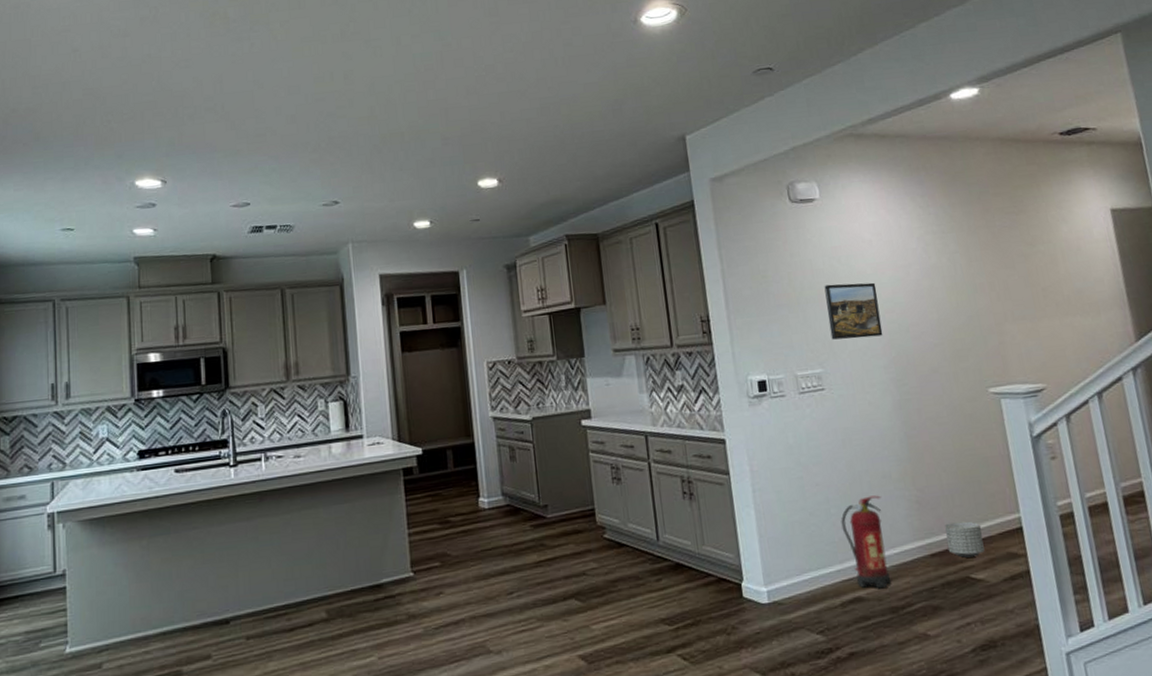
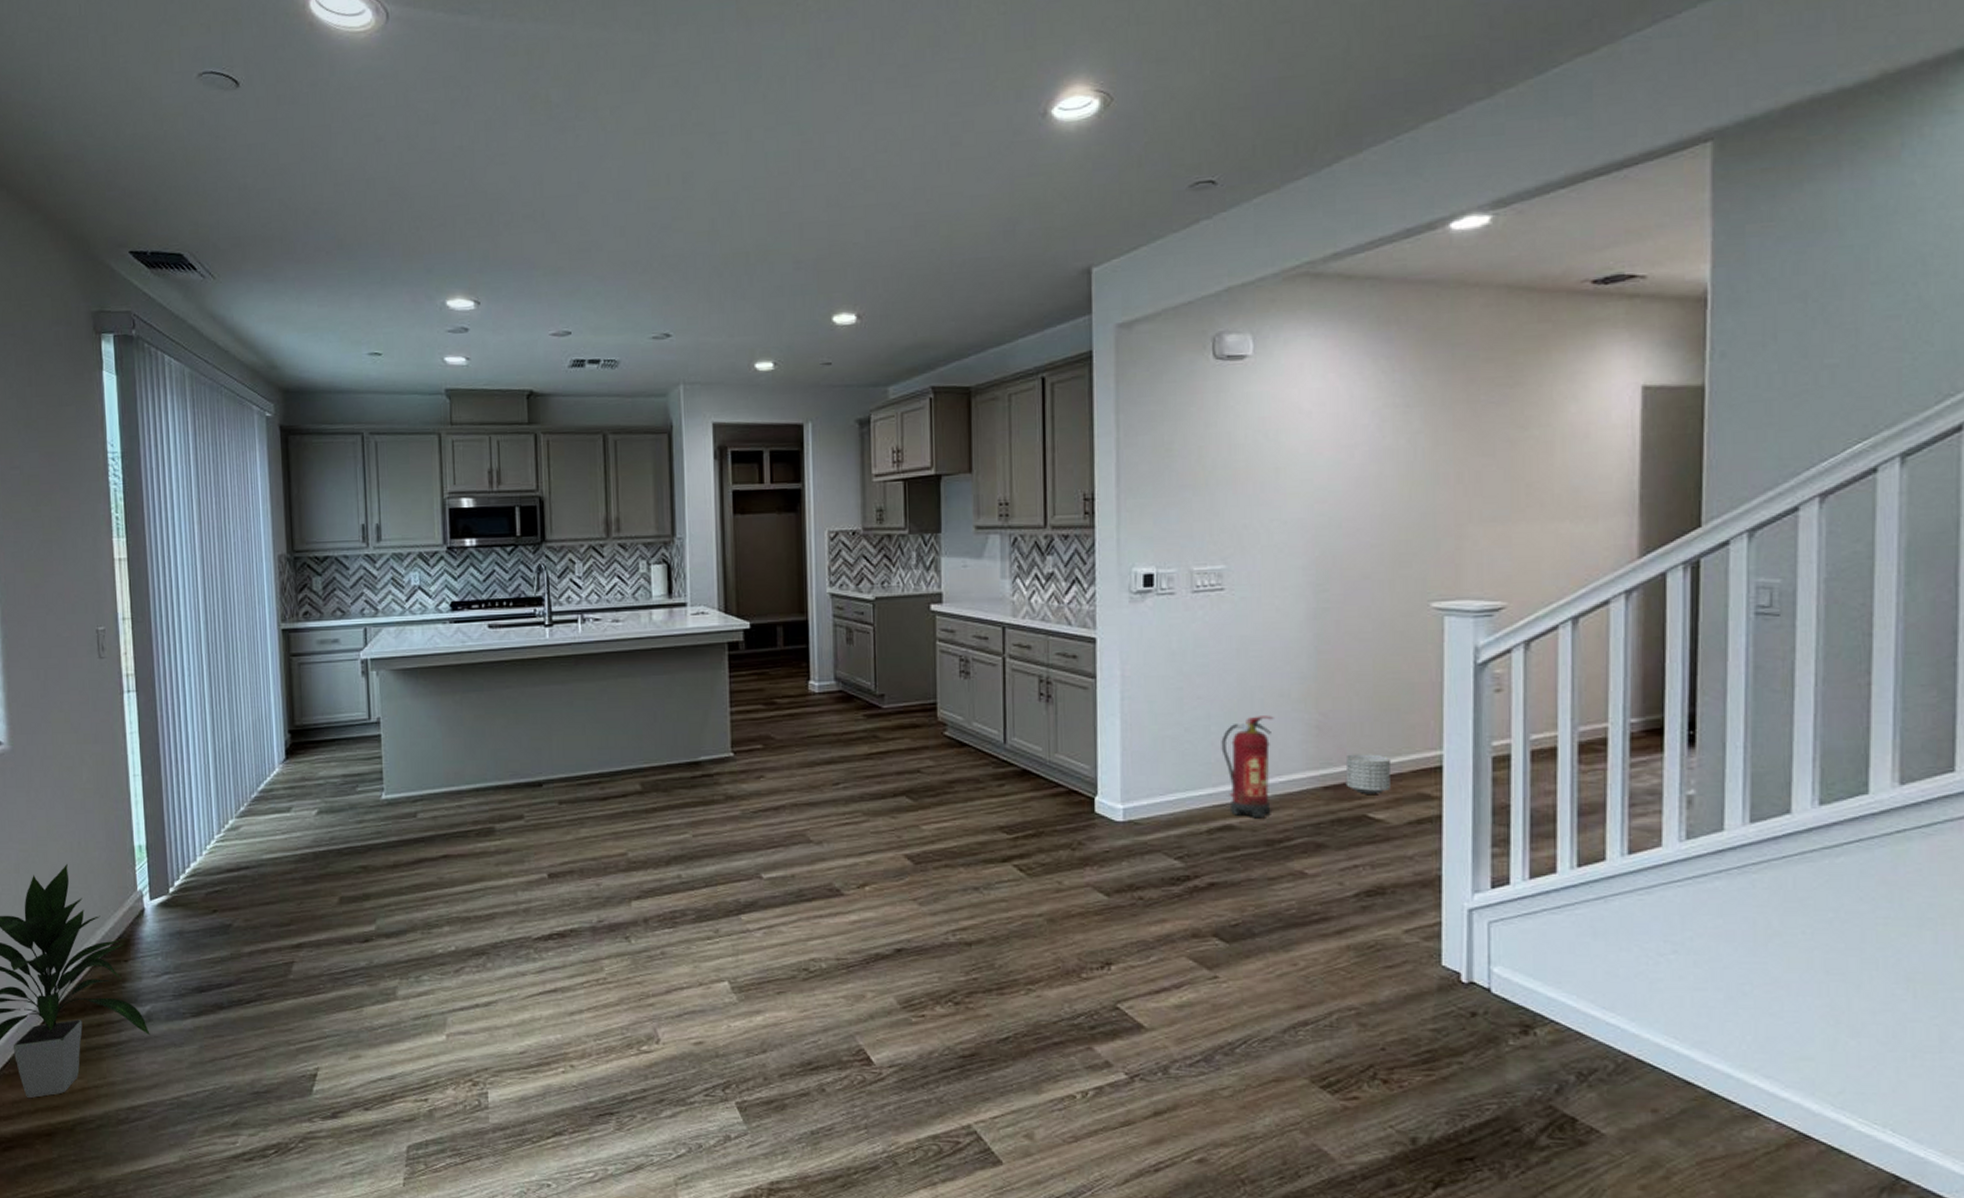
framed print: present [824,282,883,340] -> none [1241,463,1309,532]

